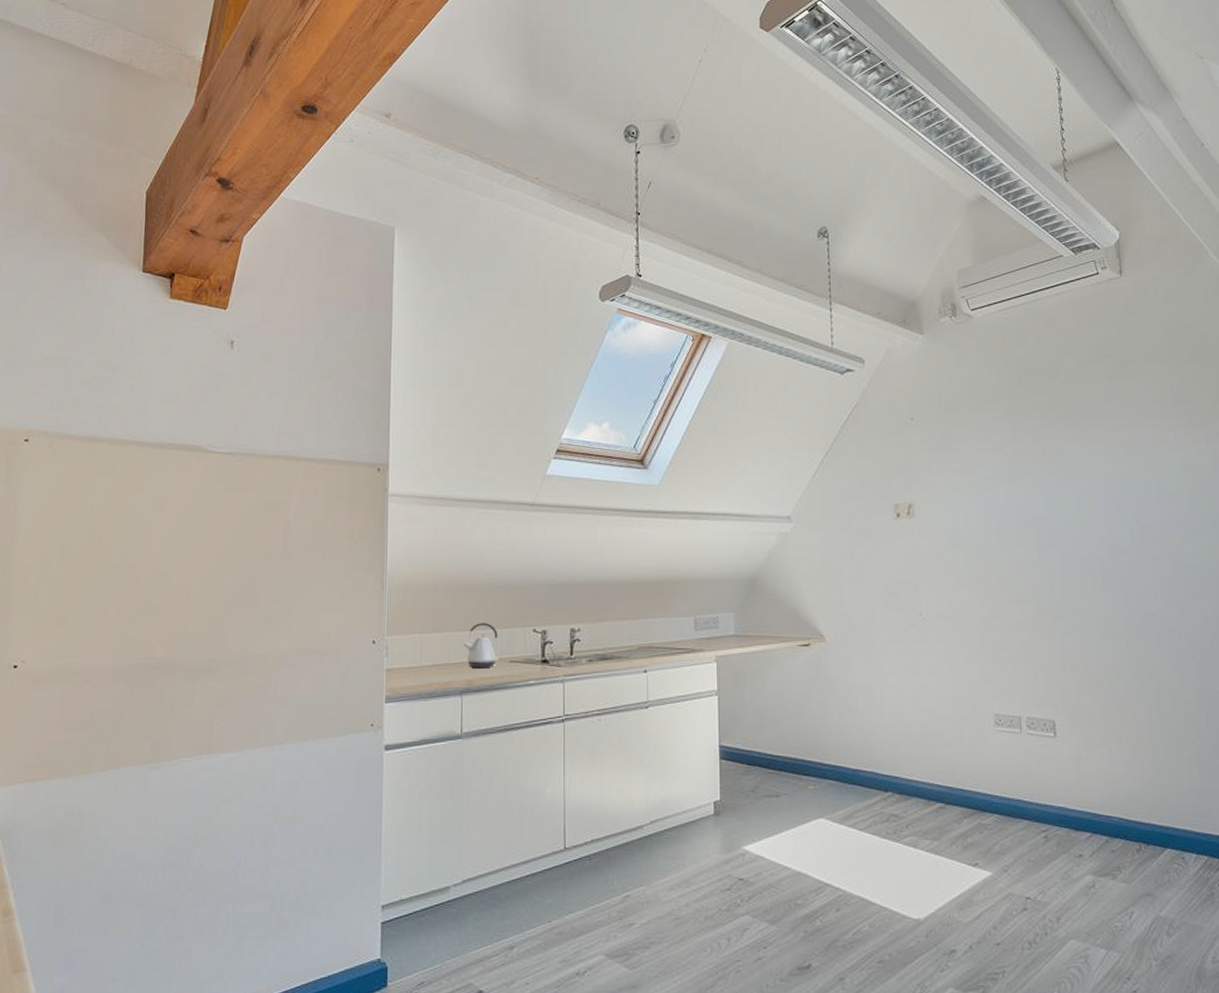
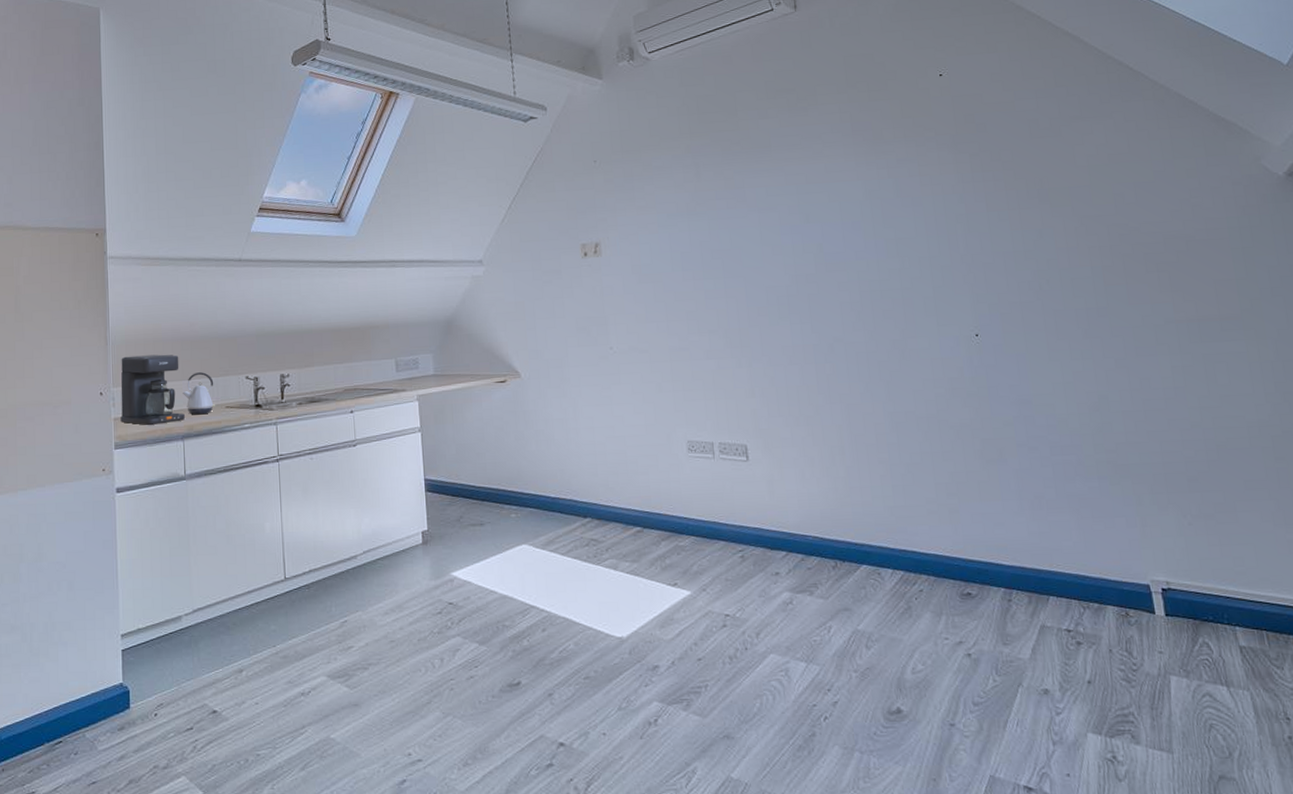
coffee maker: none [393,602,464,678] -> present [120,354,185,425]

